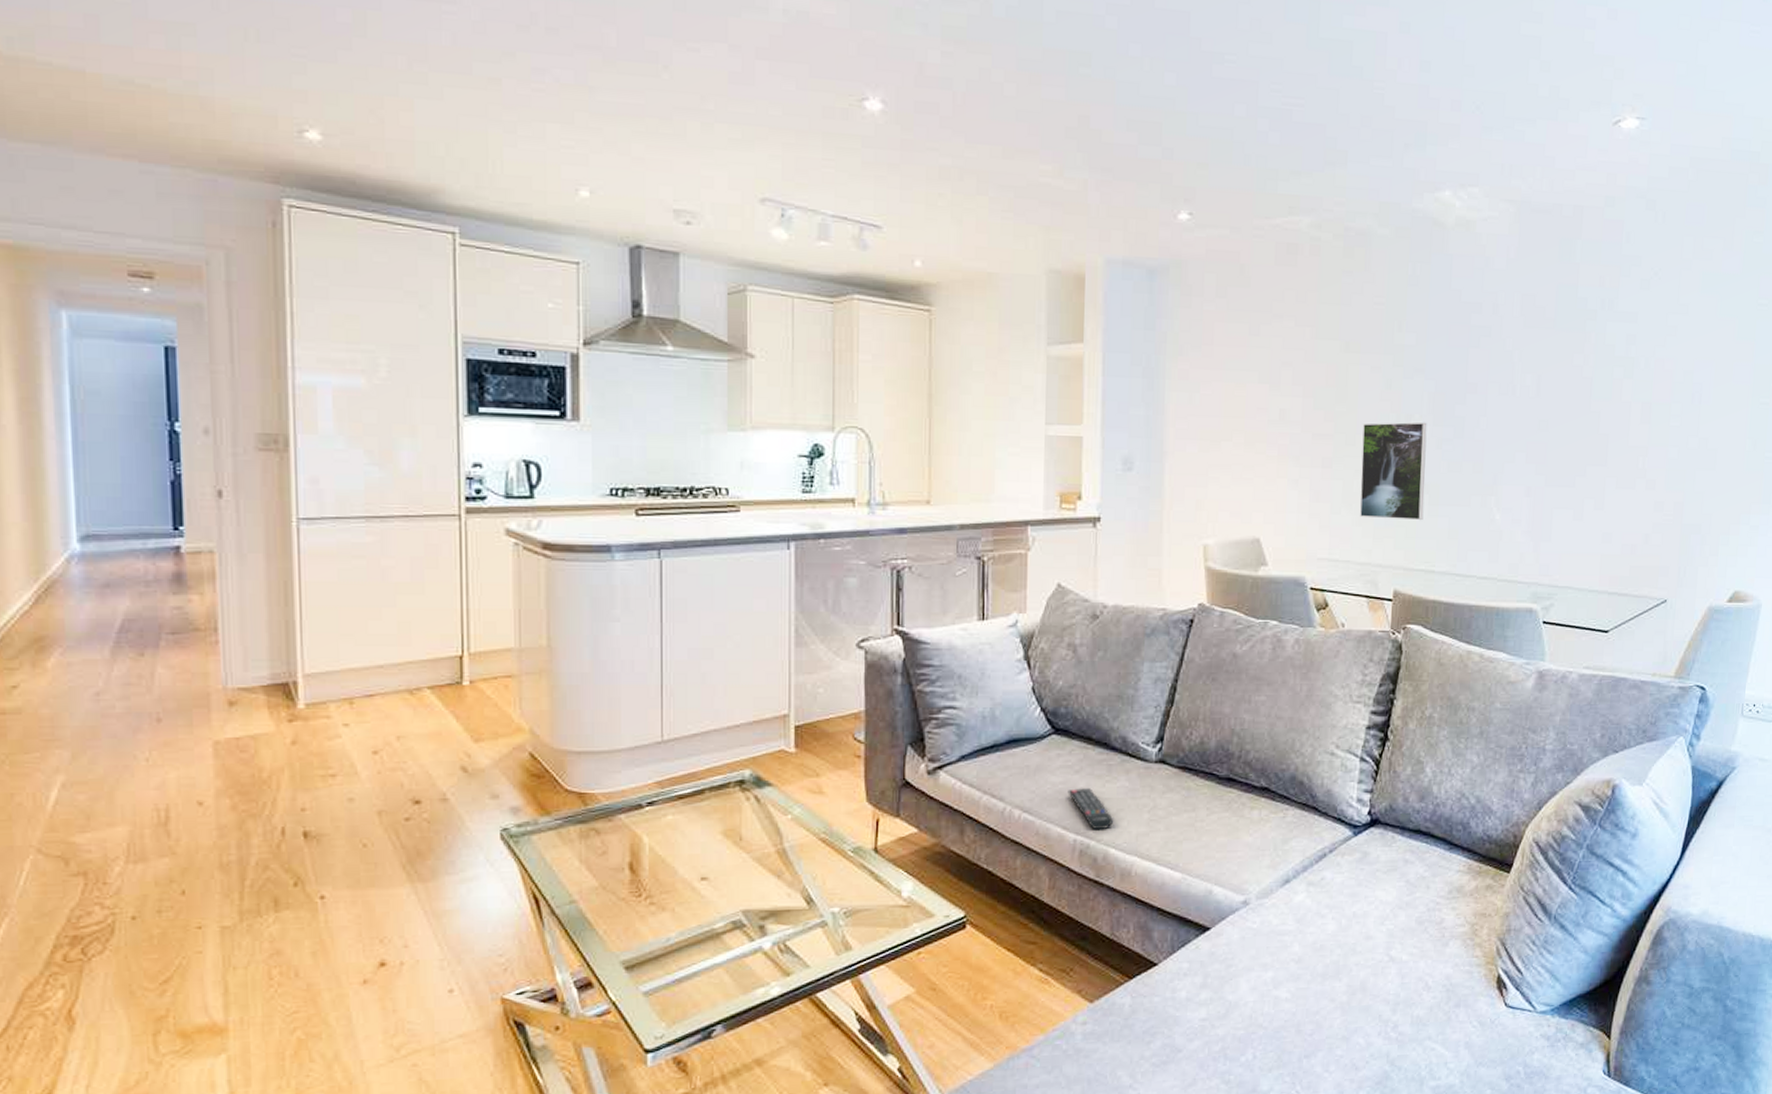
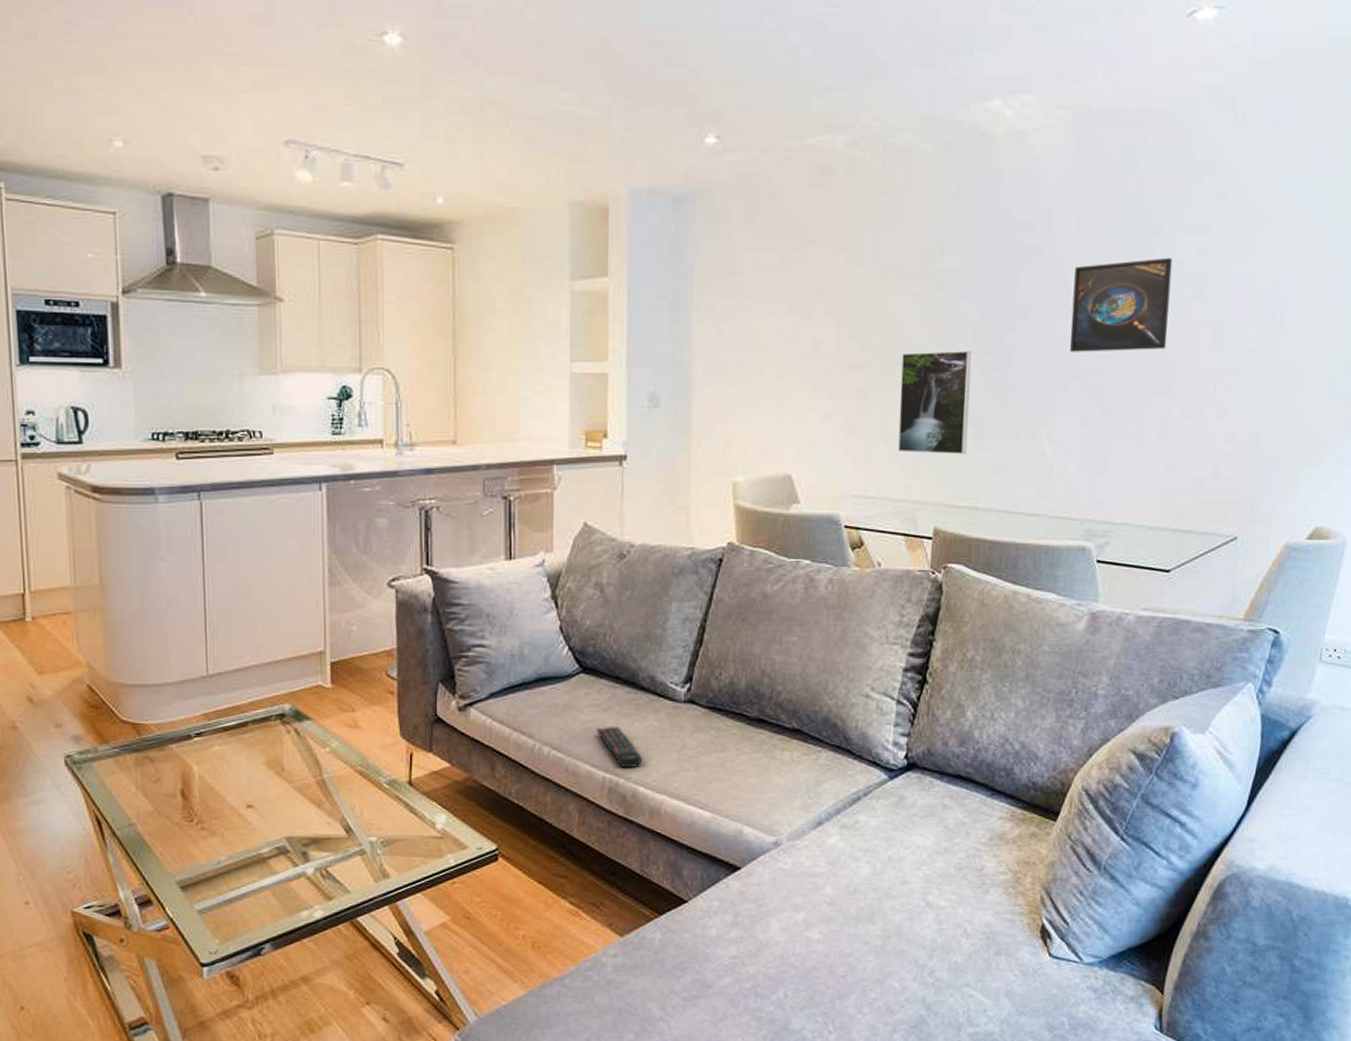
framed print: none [1515,341,1605,427] -> present [1069,257,1173,352]

